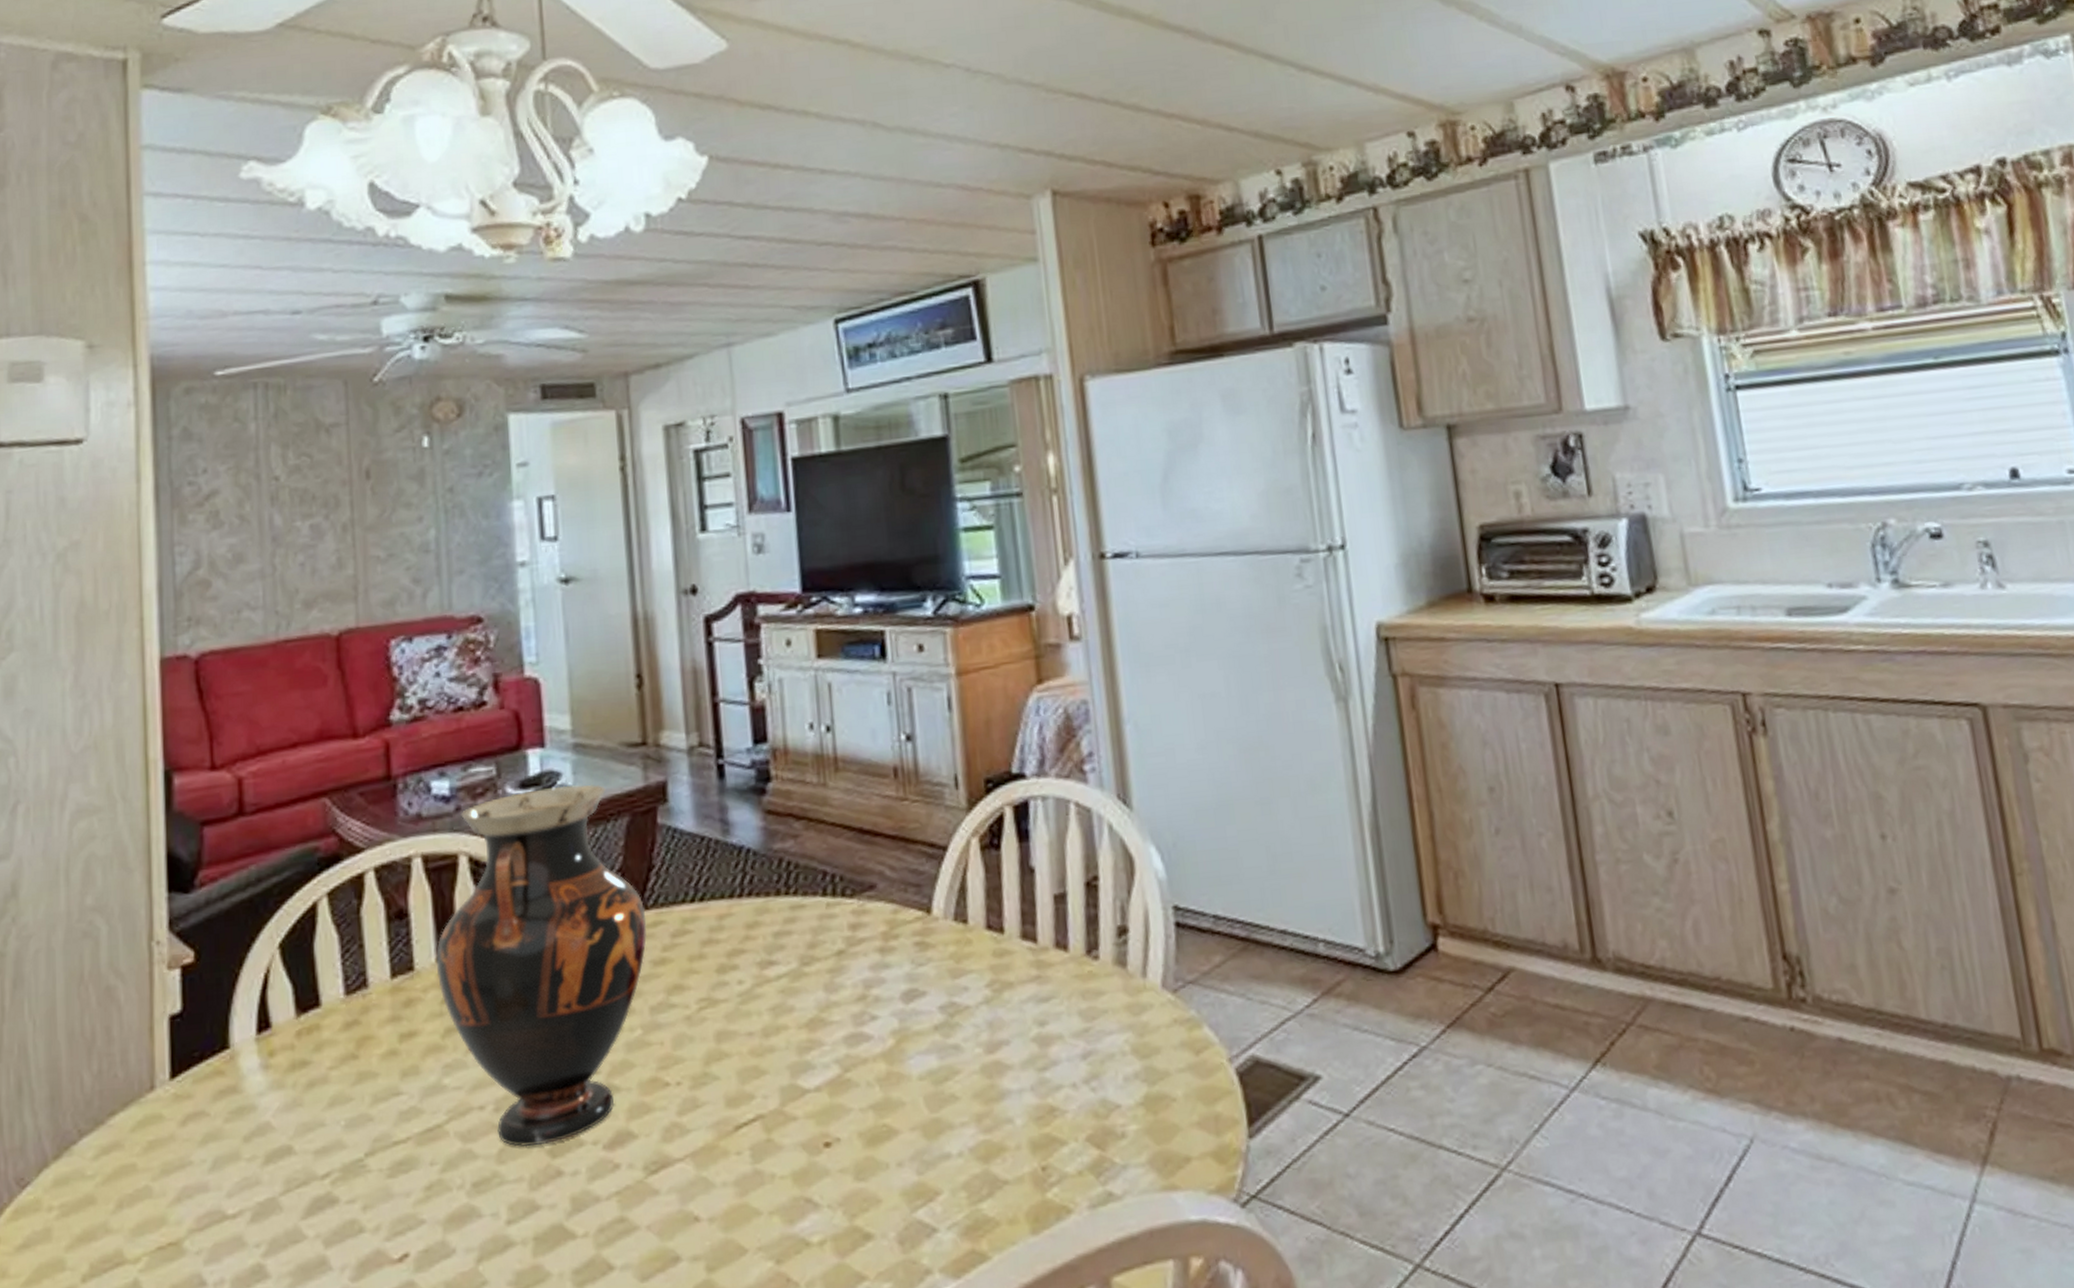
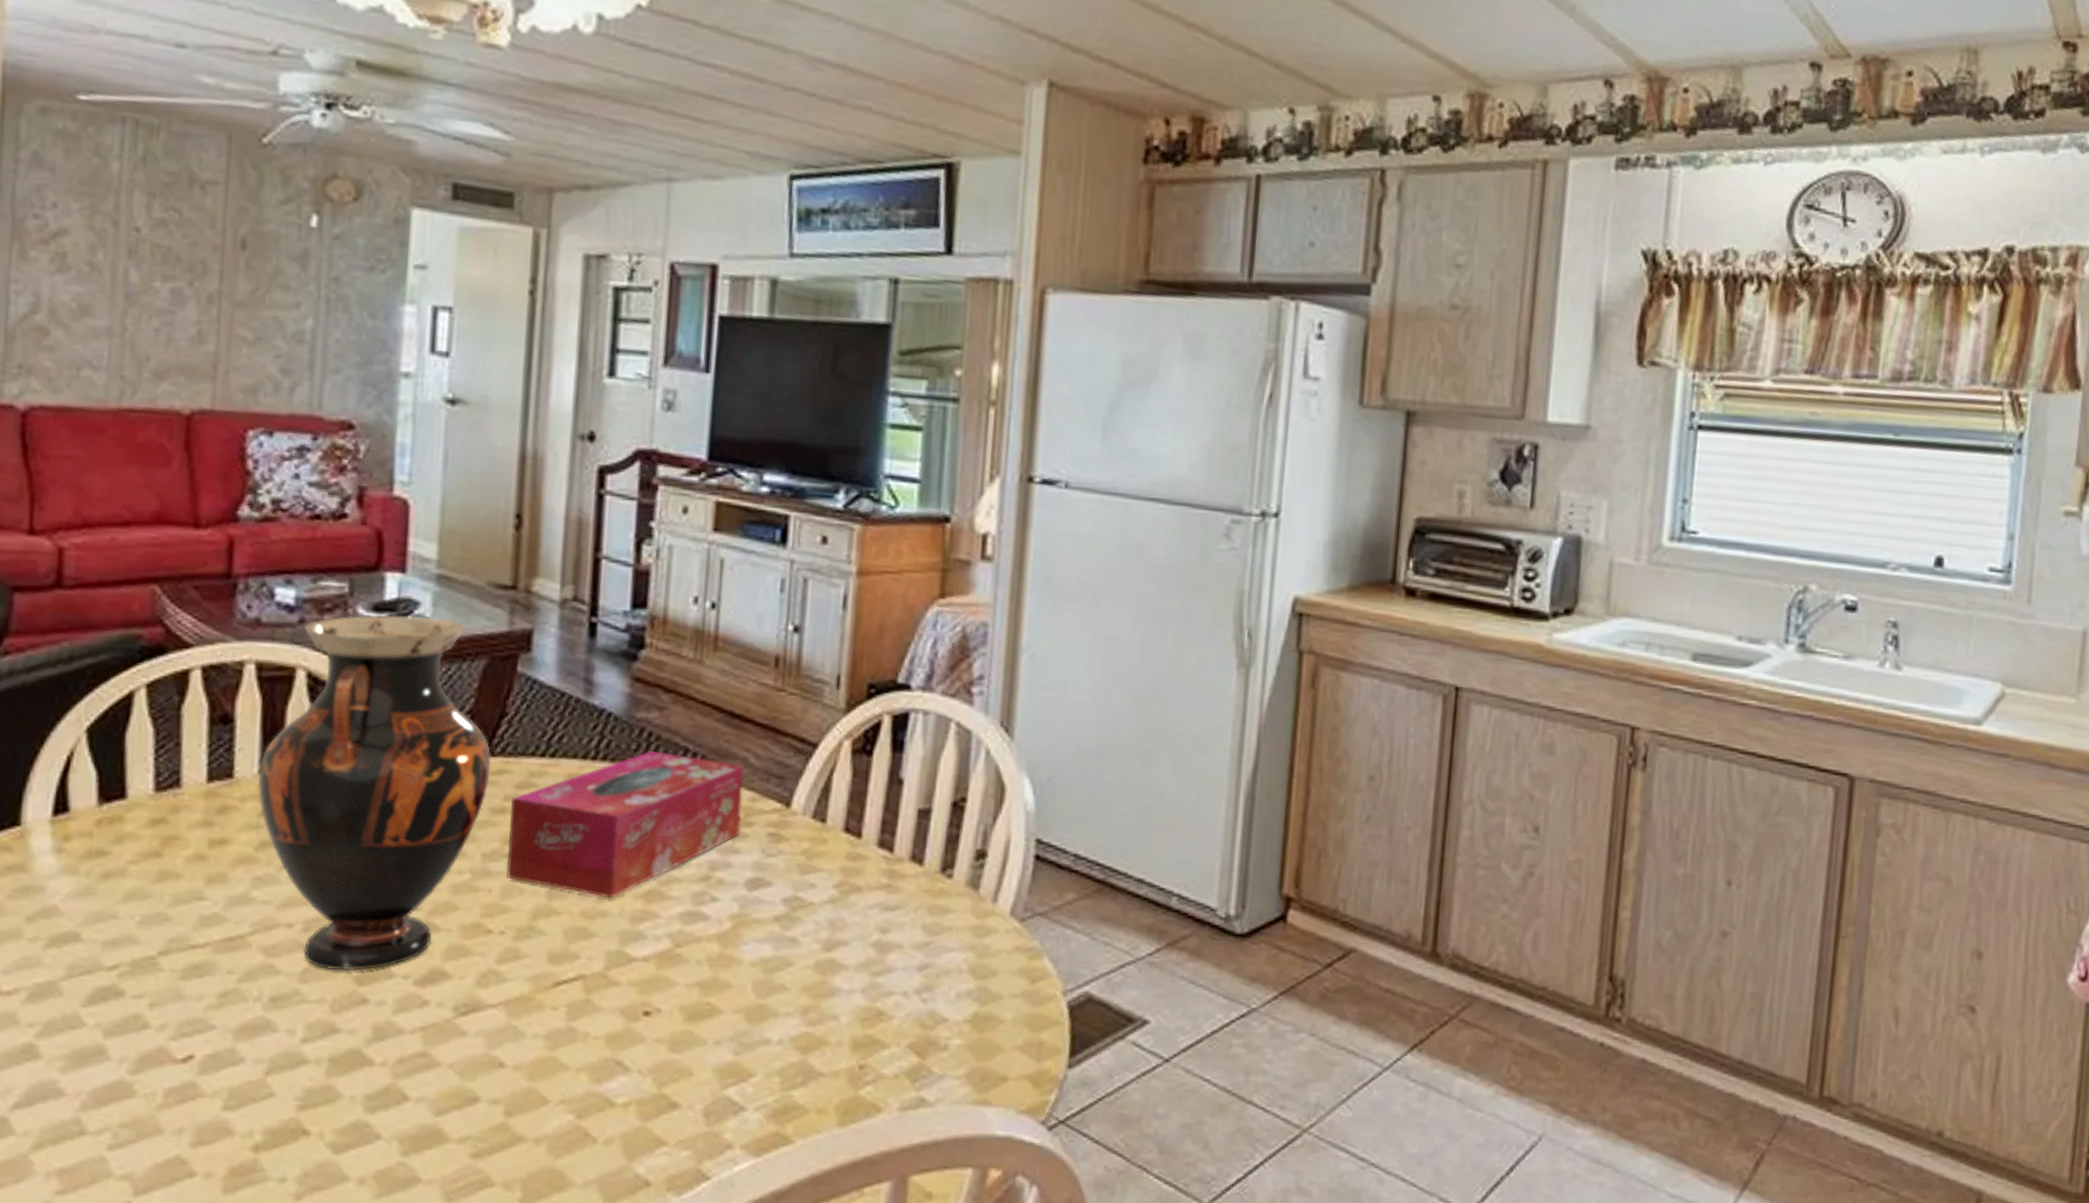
tissue box: none [670,878,888,1033] -> present [506,750,744,899]

